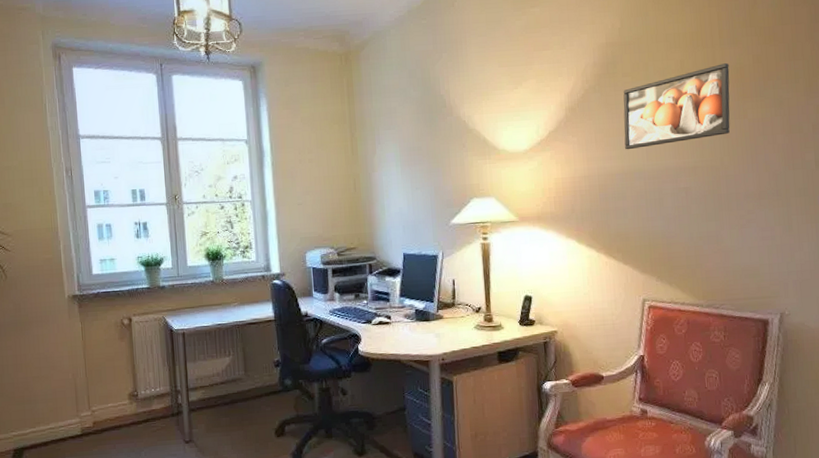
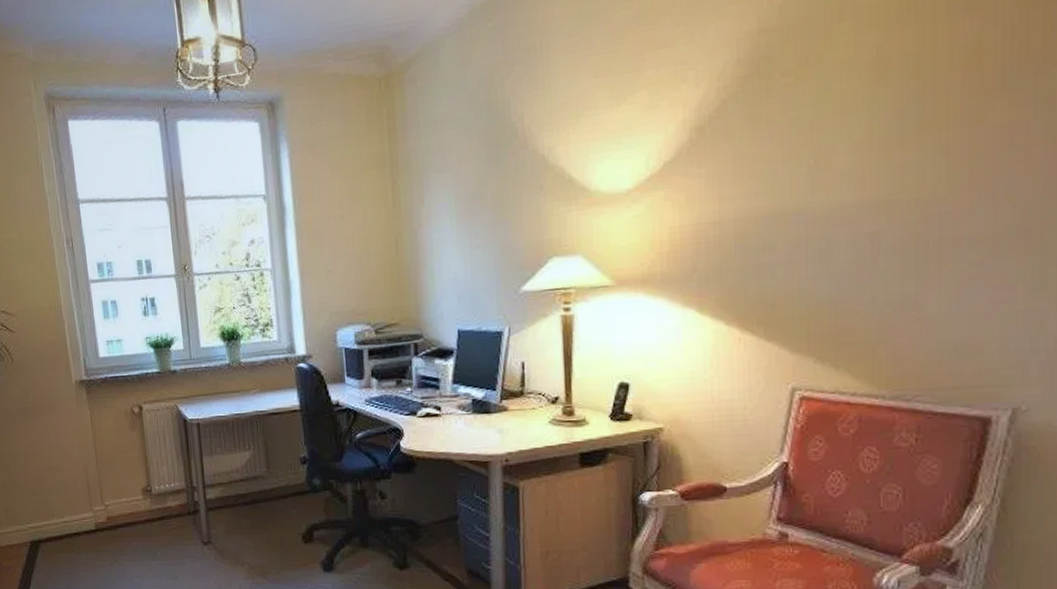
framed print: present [623,63,730,150] -> none [778,42,960,182]

